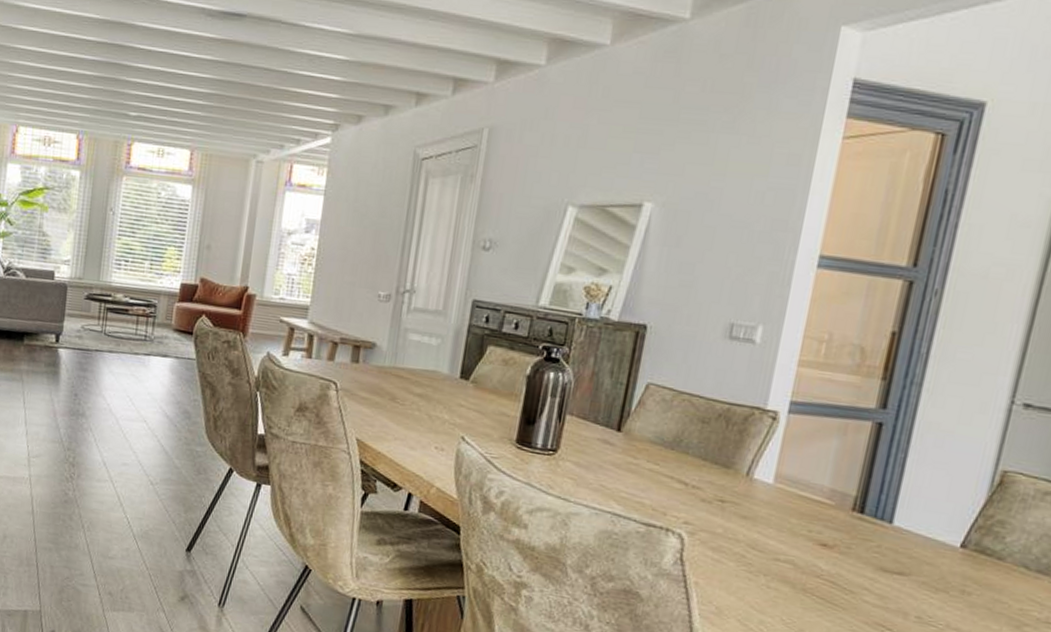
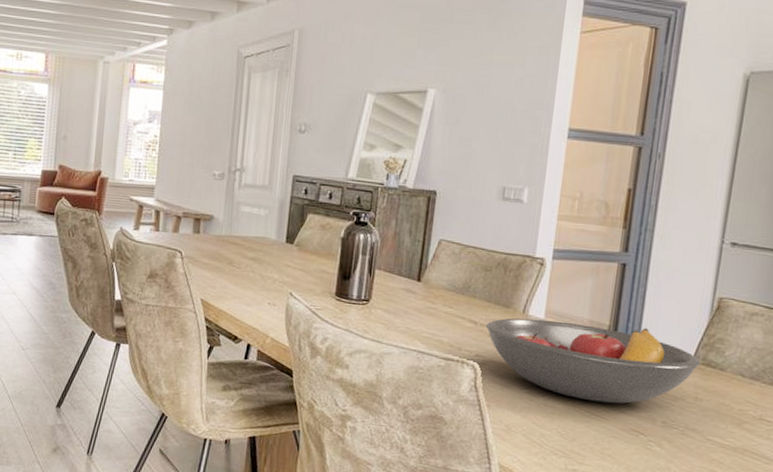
fruit bowl: none [698,480,973,592] -> present [485,318,701,404]

